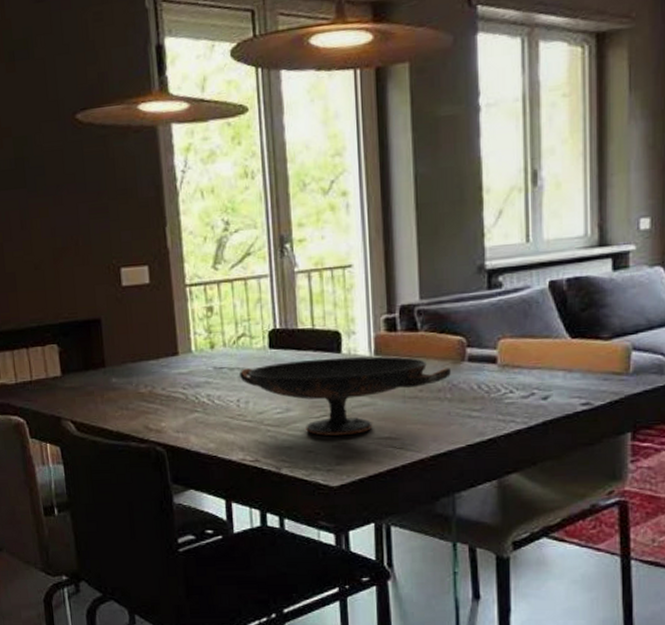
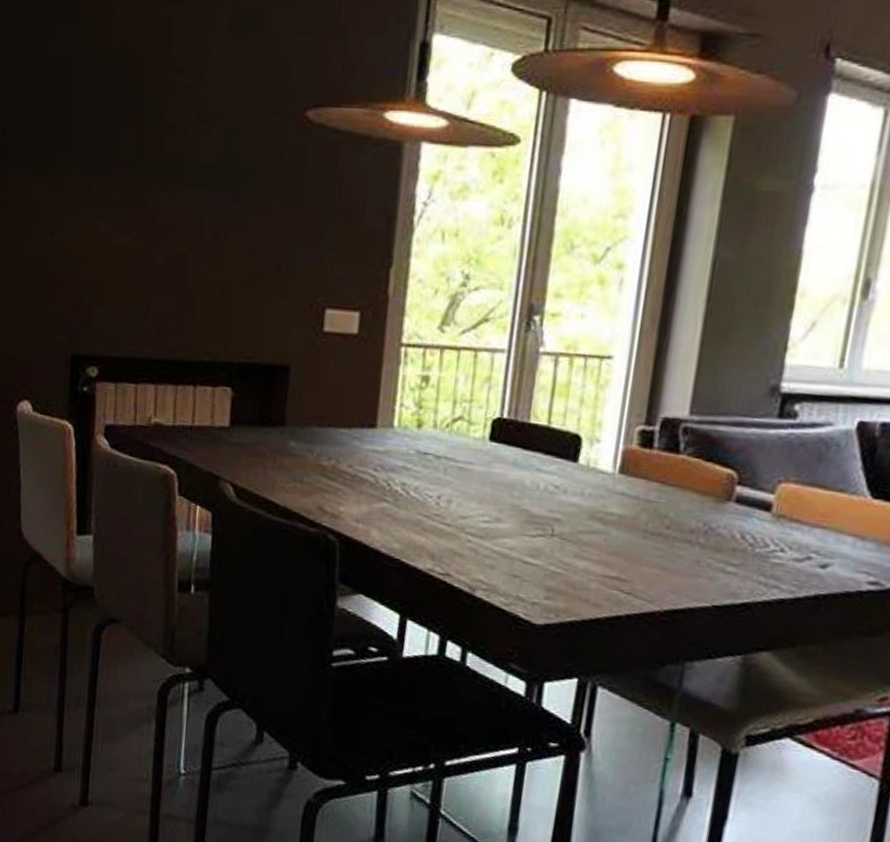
decorative bowl: present [239,356,451,436] -> none [445,459,711,566]

